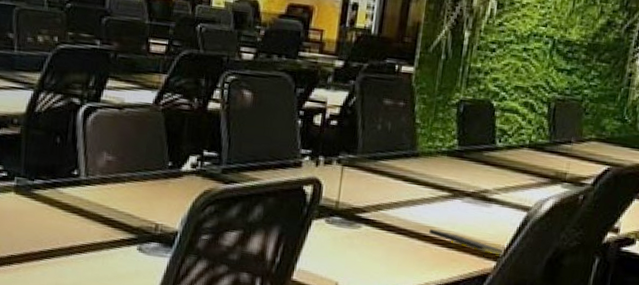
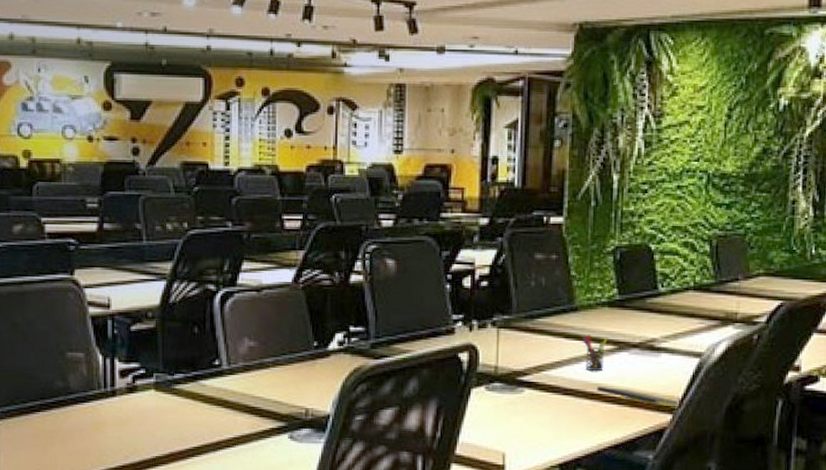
pen holder: none [420,179,444,215] -> present [582,334,608,371]

